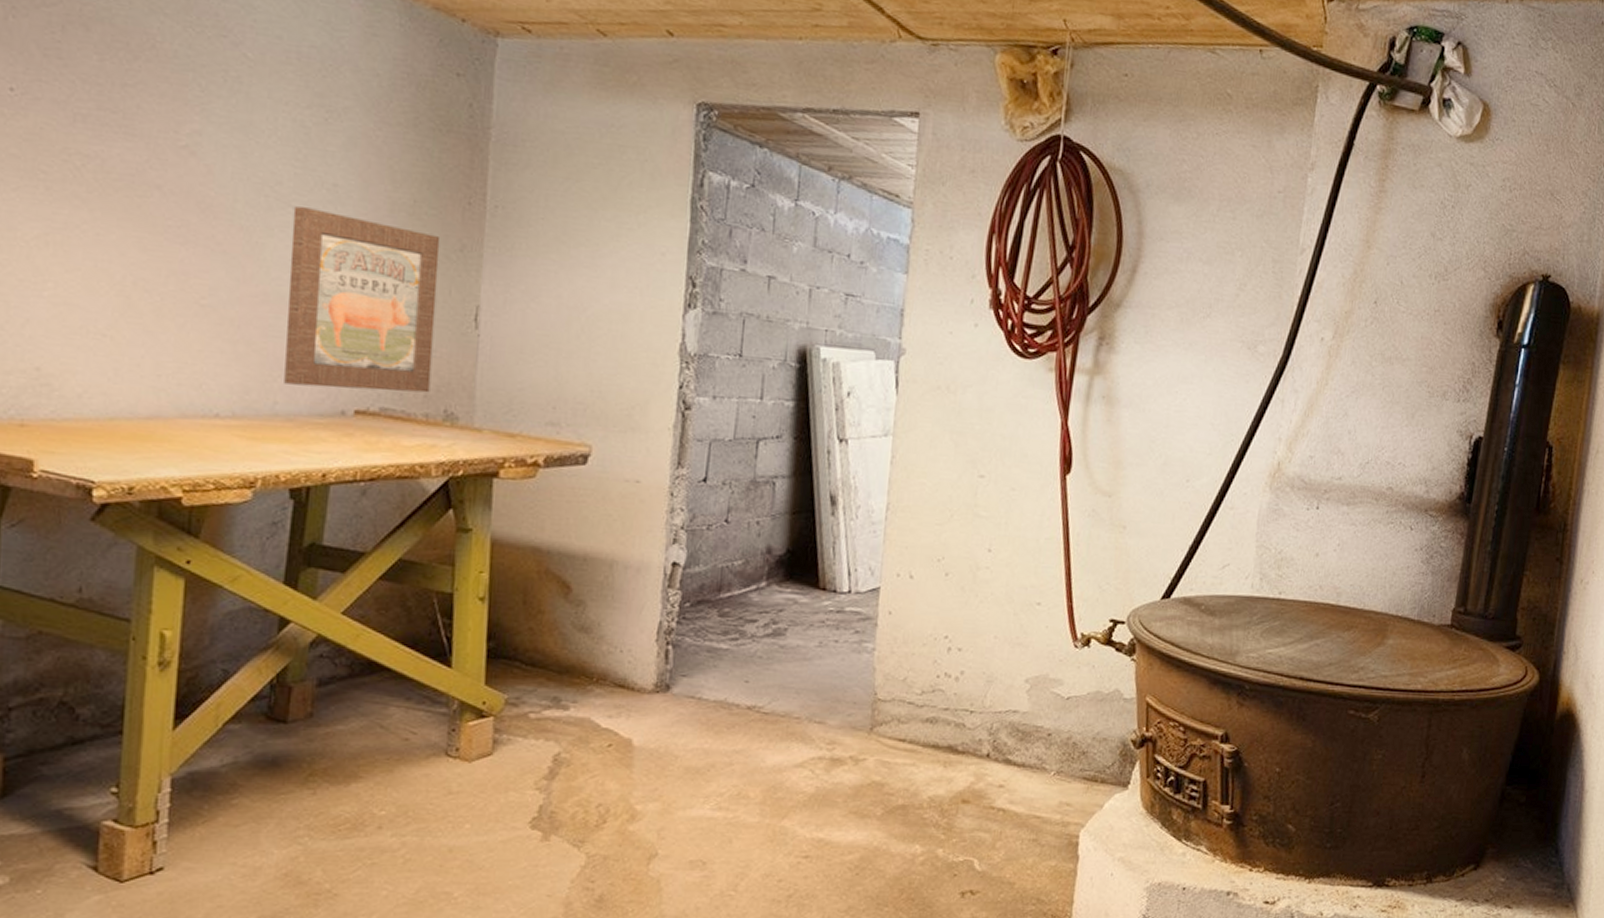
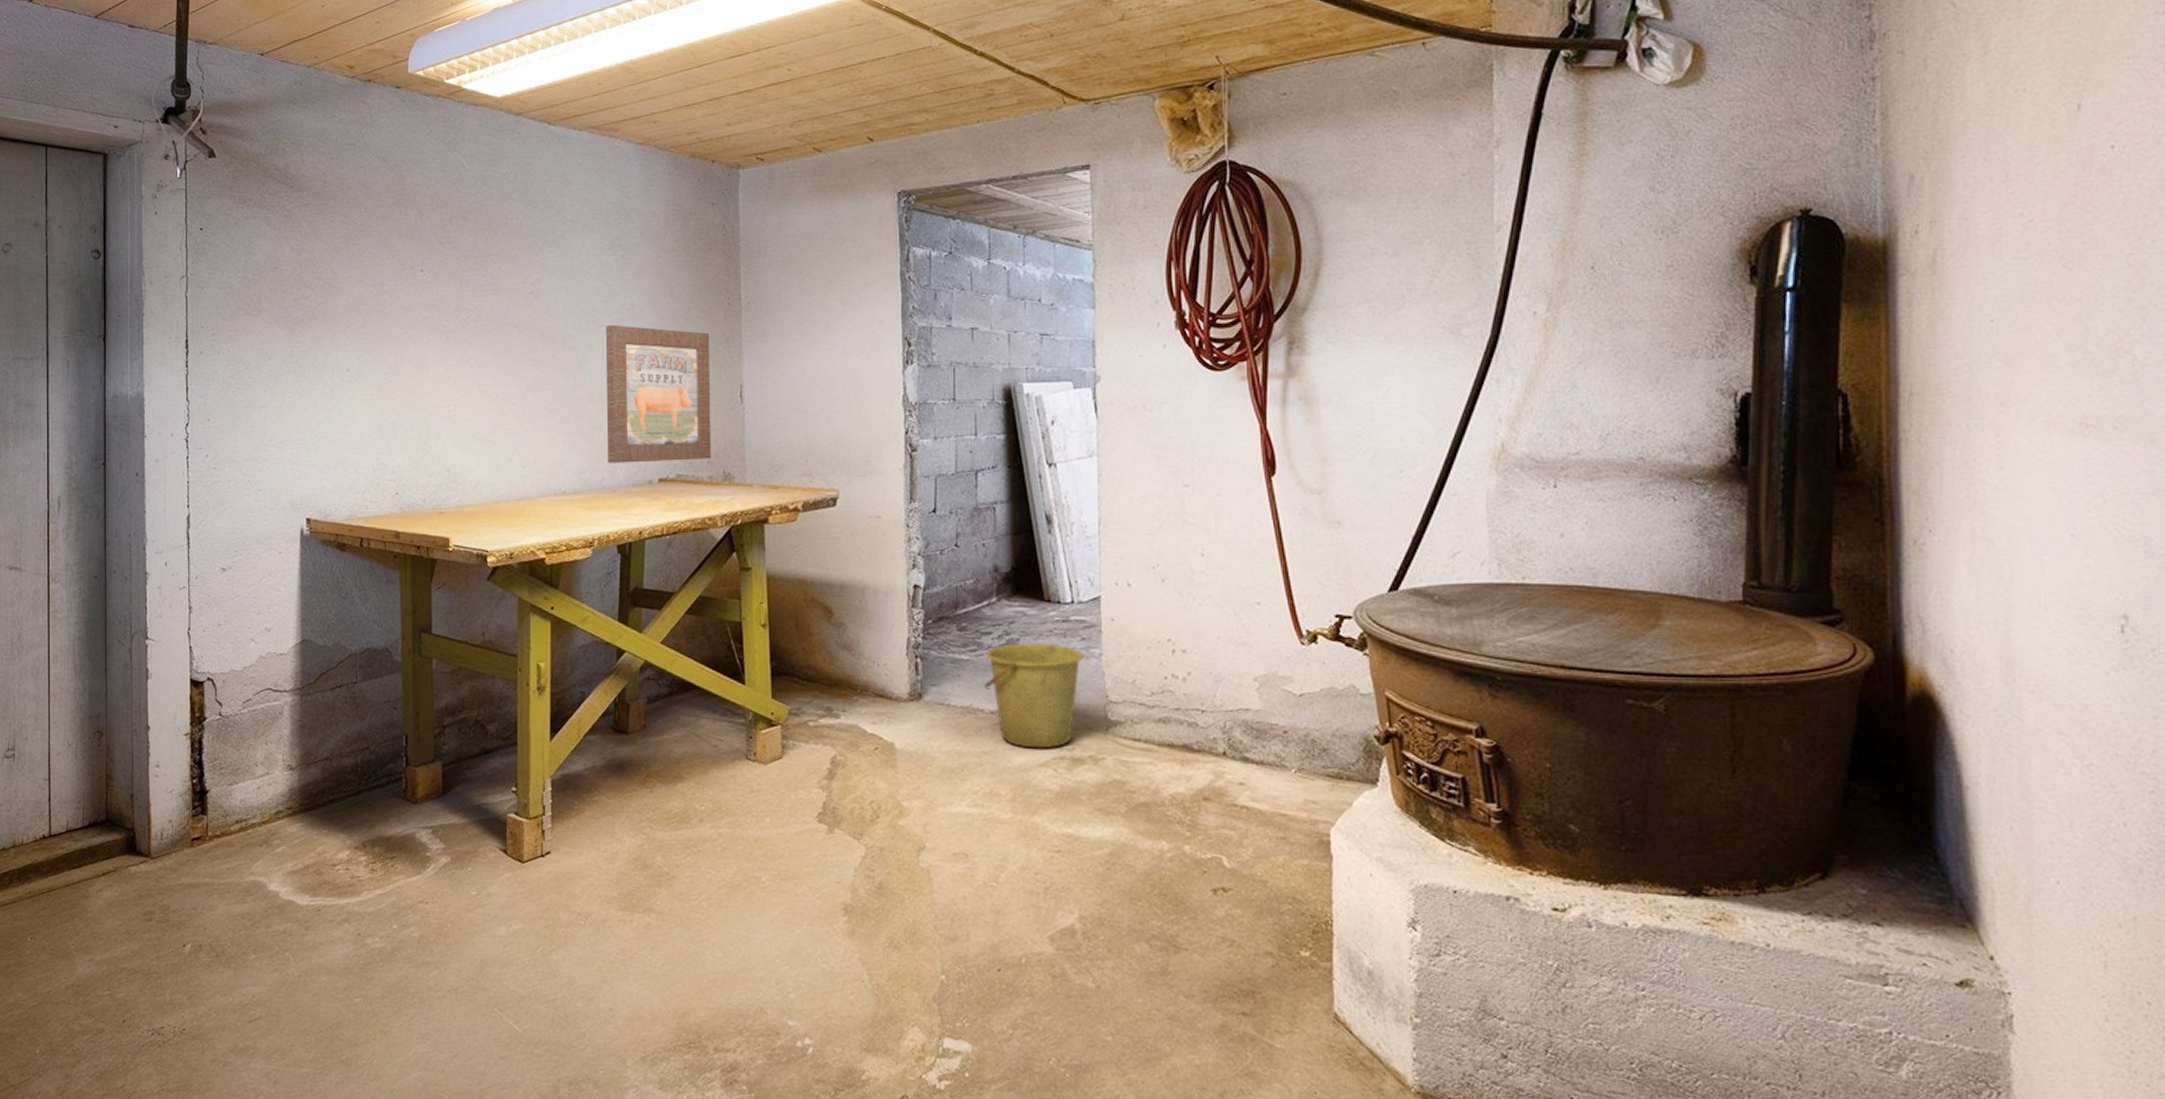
bucket: none [742,633,856,748] -> present [983,642,1084,749]

